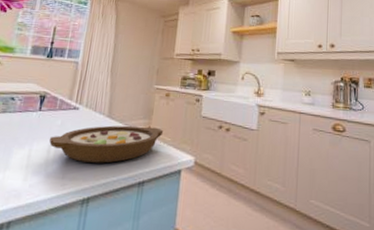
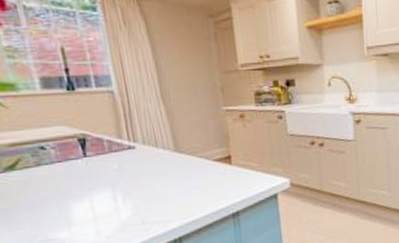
bowl: present [49,125,164,163] -> none [111,154,248,204]

